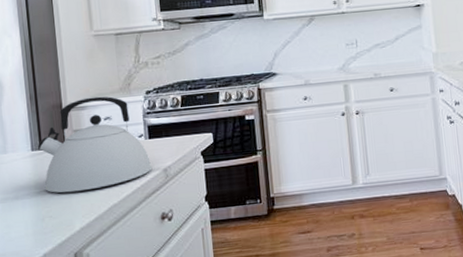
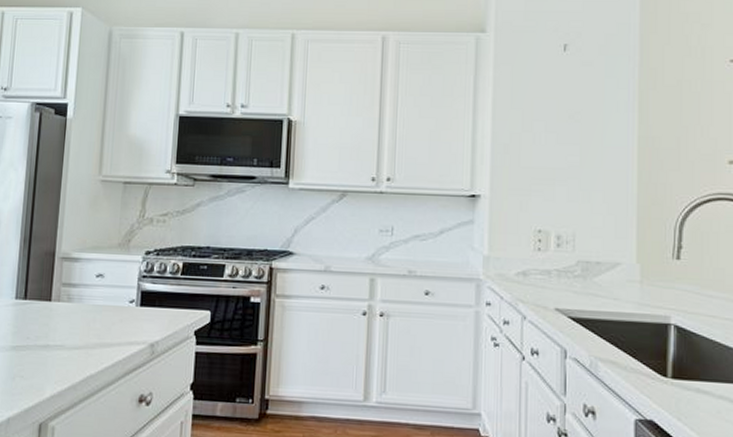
kettle: present [38,96,152,193] -> none [21,249,139,354]

